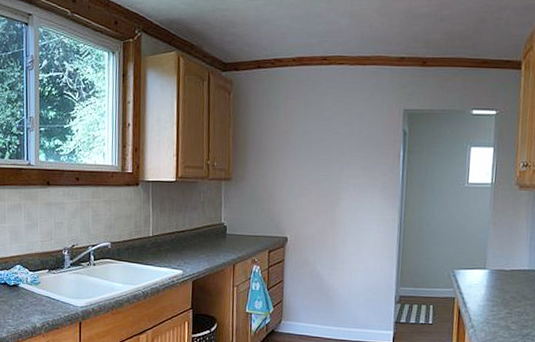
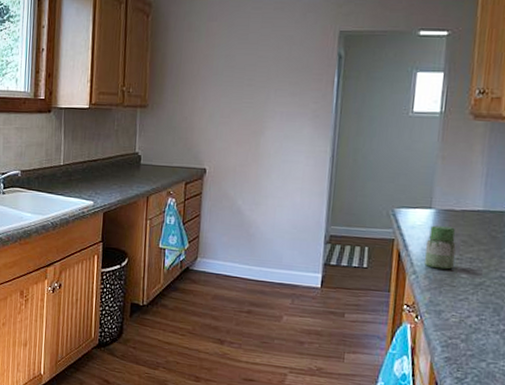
jar: none [481,284,507,323] -> present [425,225,456,270]

